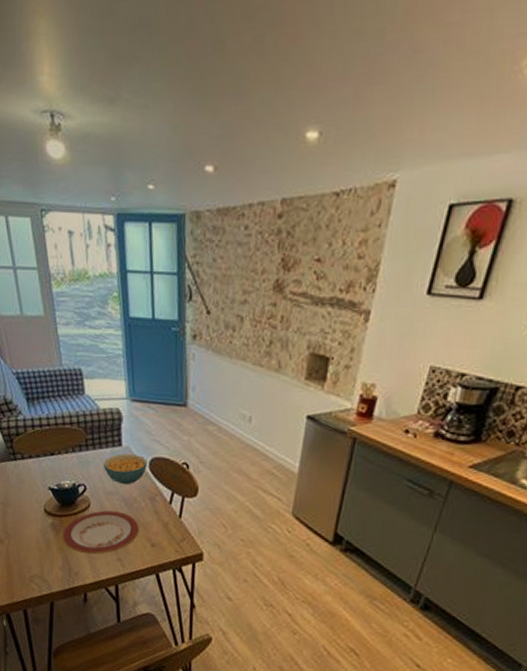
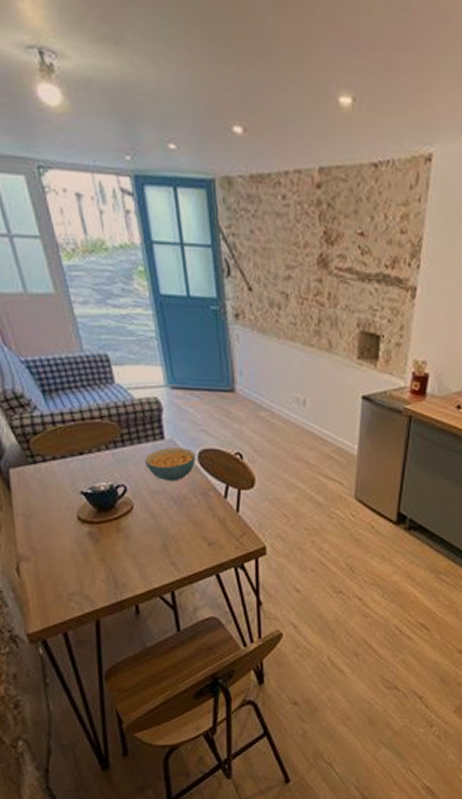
plate: present [62,510,139,554] -> none [102,512,193,561]

